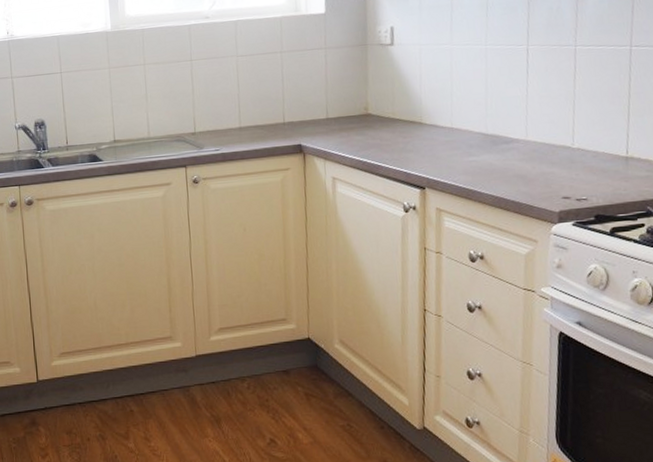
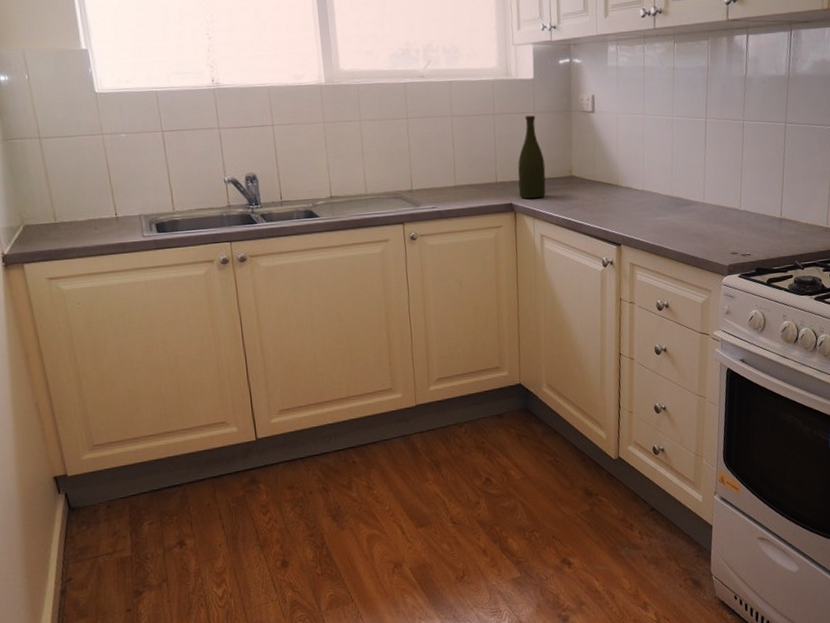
bottle: none [307,51,339,140] -> present [518,115,546,199]

